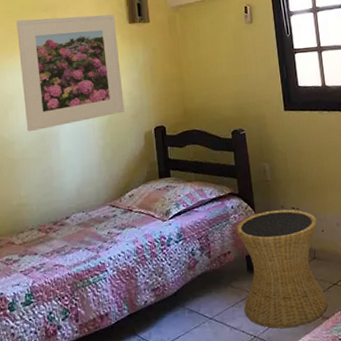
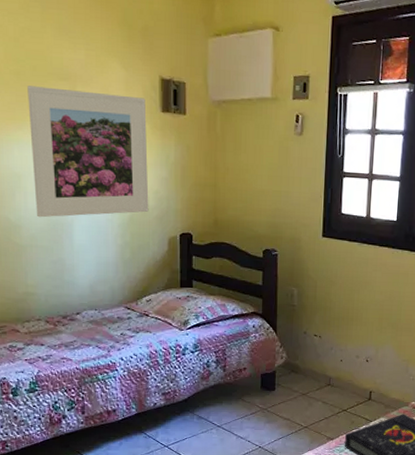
side table: present [236,209,328,329] -> none [252,335,337,443]

